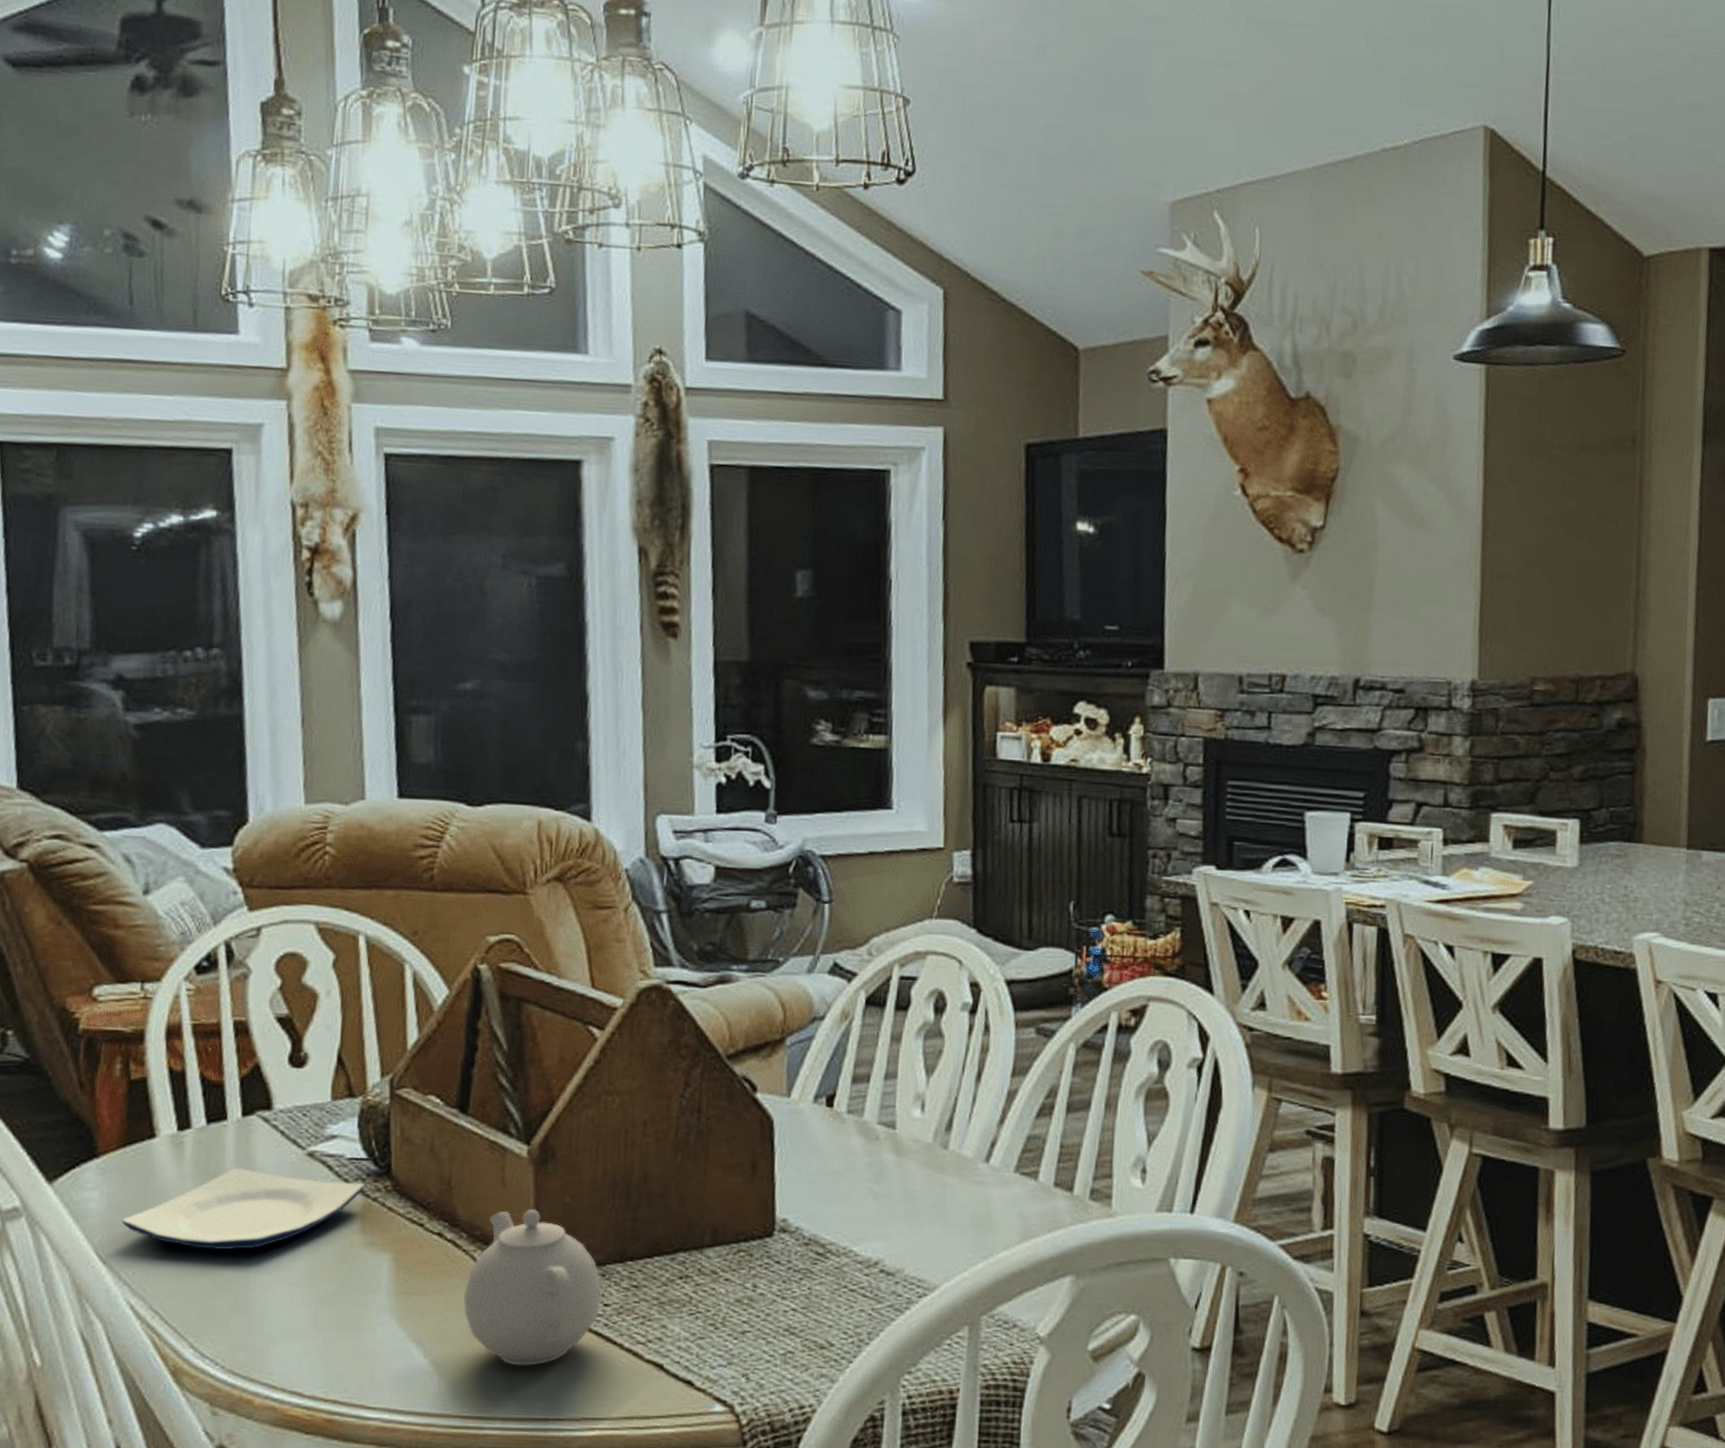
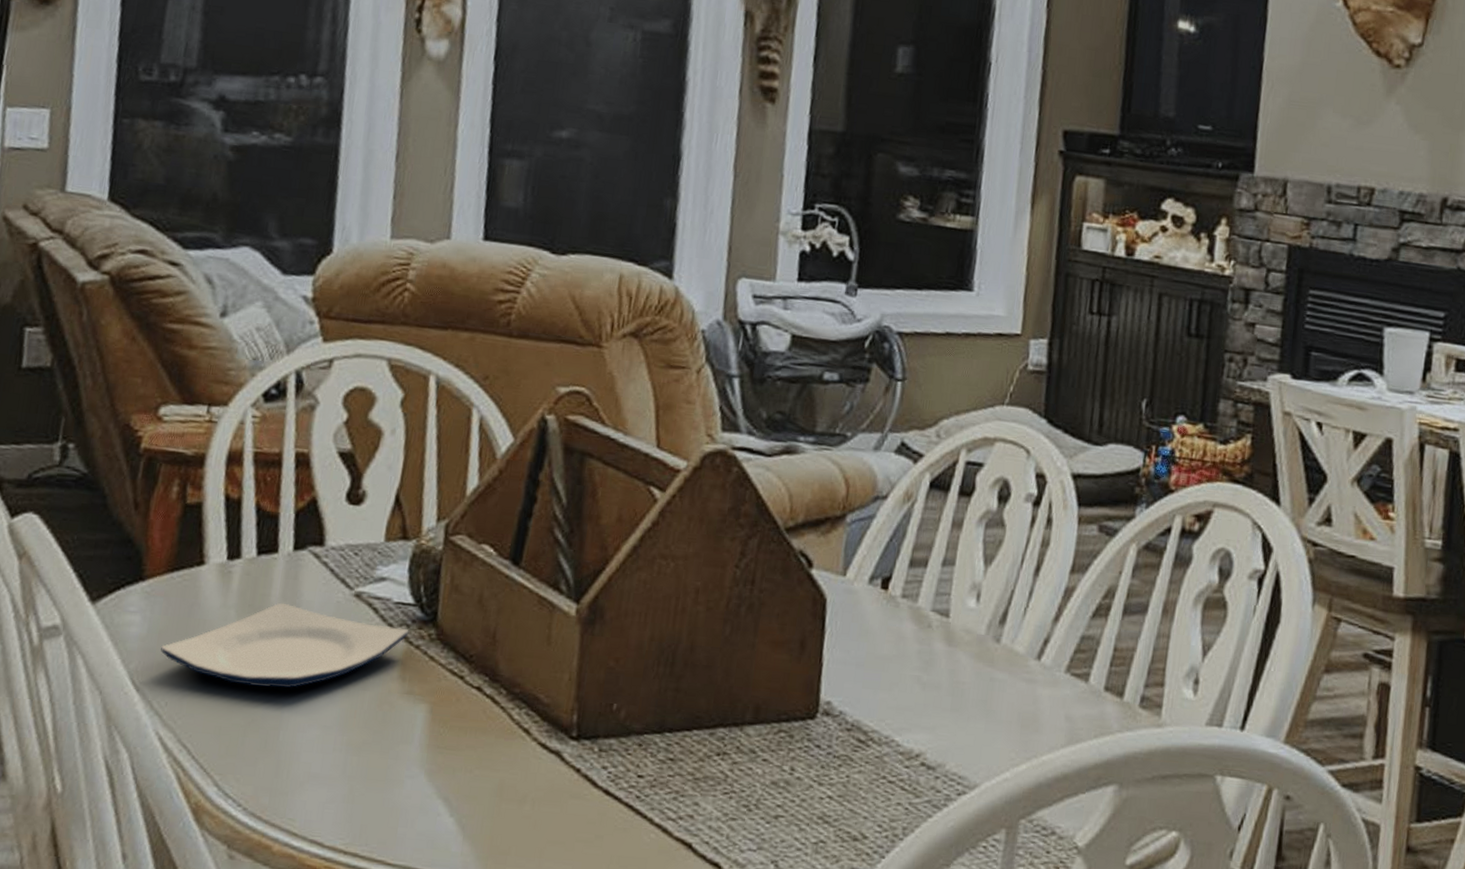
teapot: present [464,1208,601,1366] -> none [495,669,637,834]

